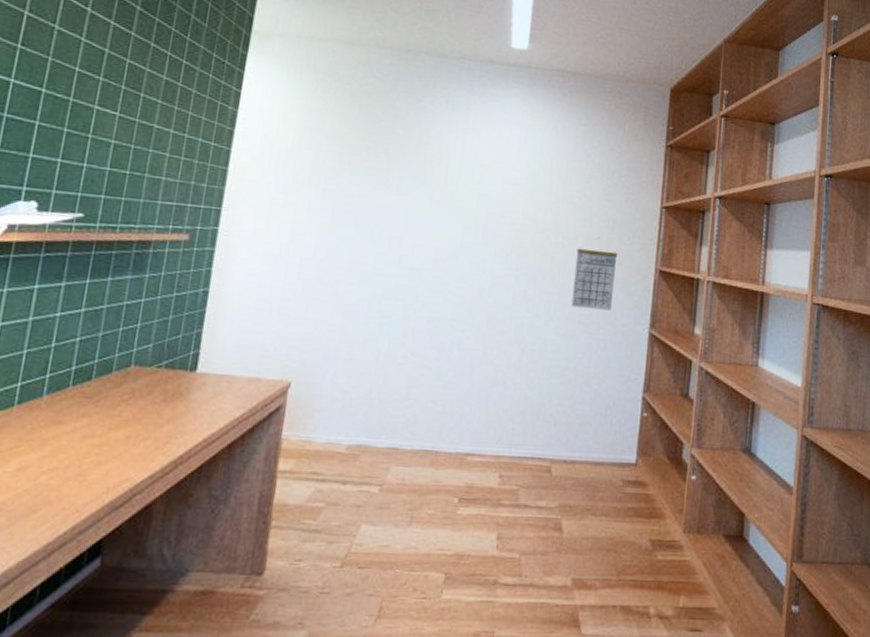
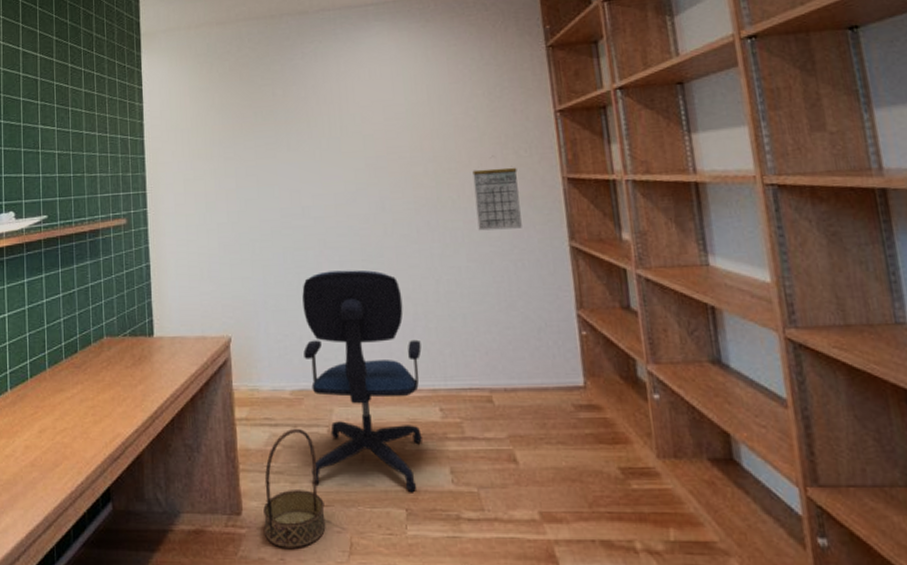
basket: none [286,485,362,612] -> present [263,428,326,548]
office chair: none [353,325,494,557] -> present [302,270,422,493]

